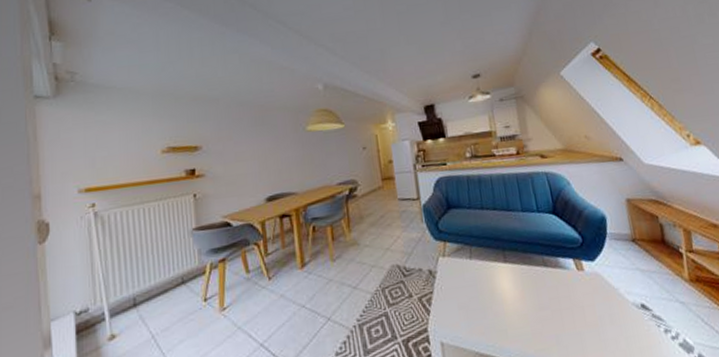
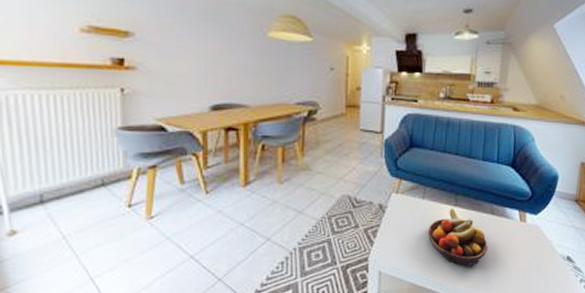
fruit bowl: none [482,264,550,328] -> present [428,207,488,267]

